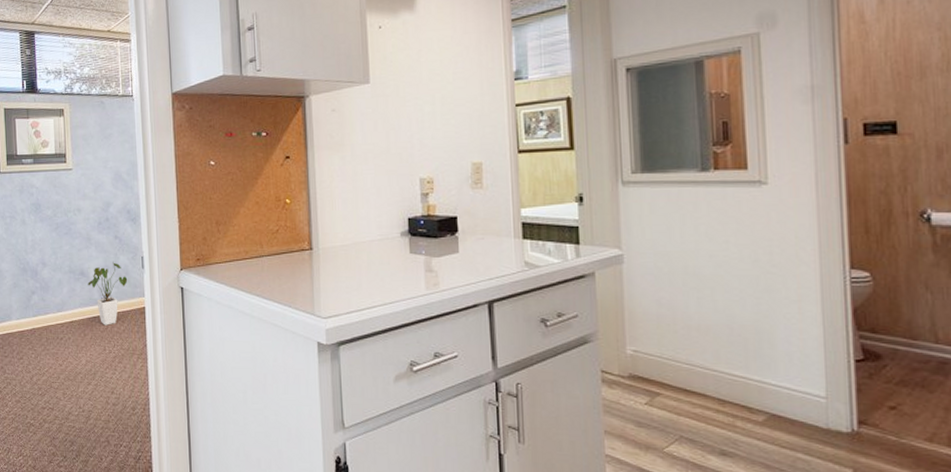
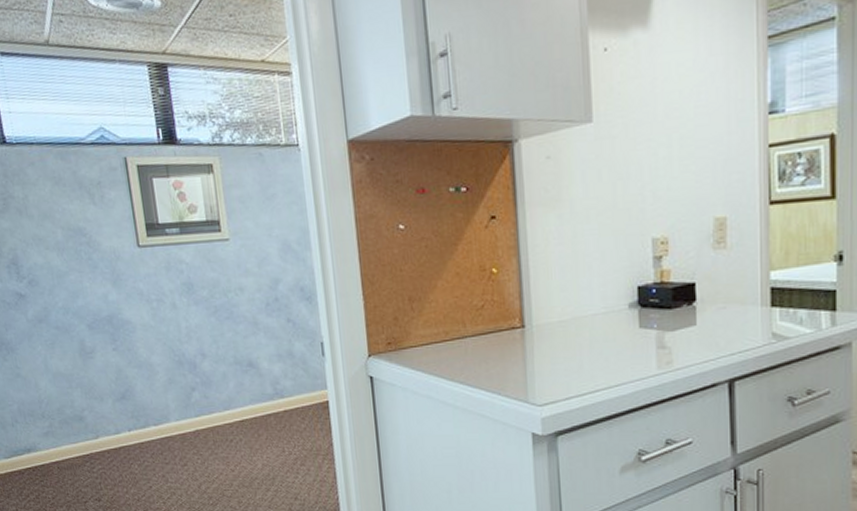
house plant: present [87,262,128,325] -> none [258,350,306,424]

